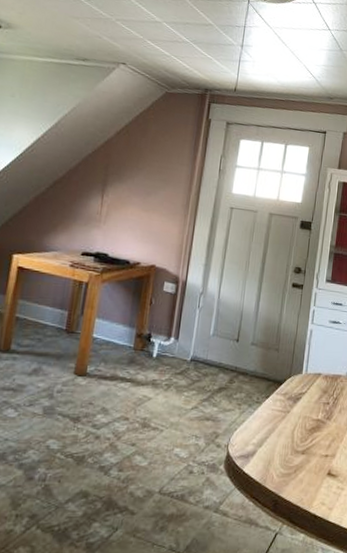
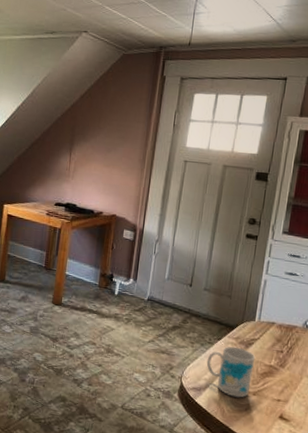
mug: none [254,403,304,459] -> present [206,346,256,398]

